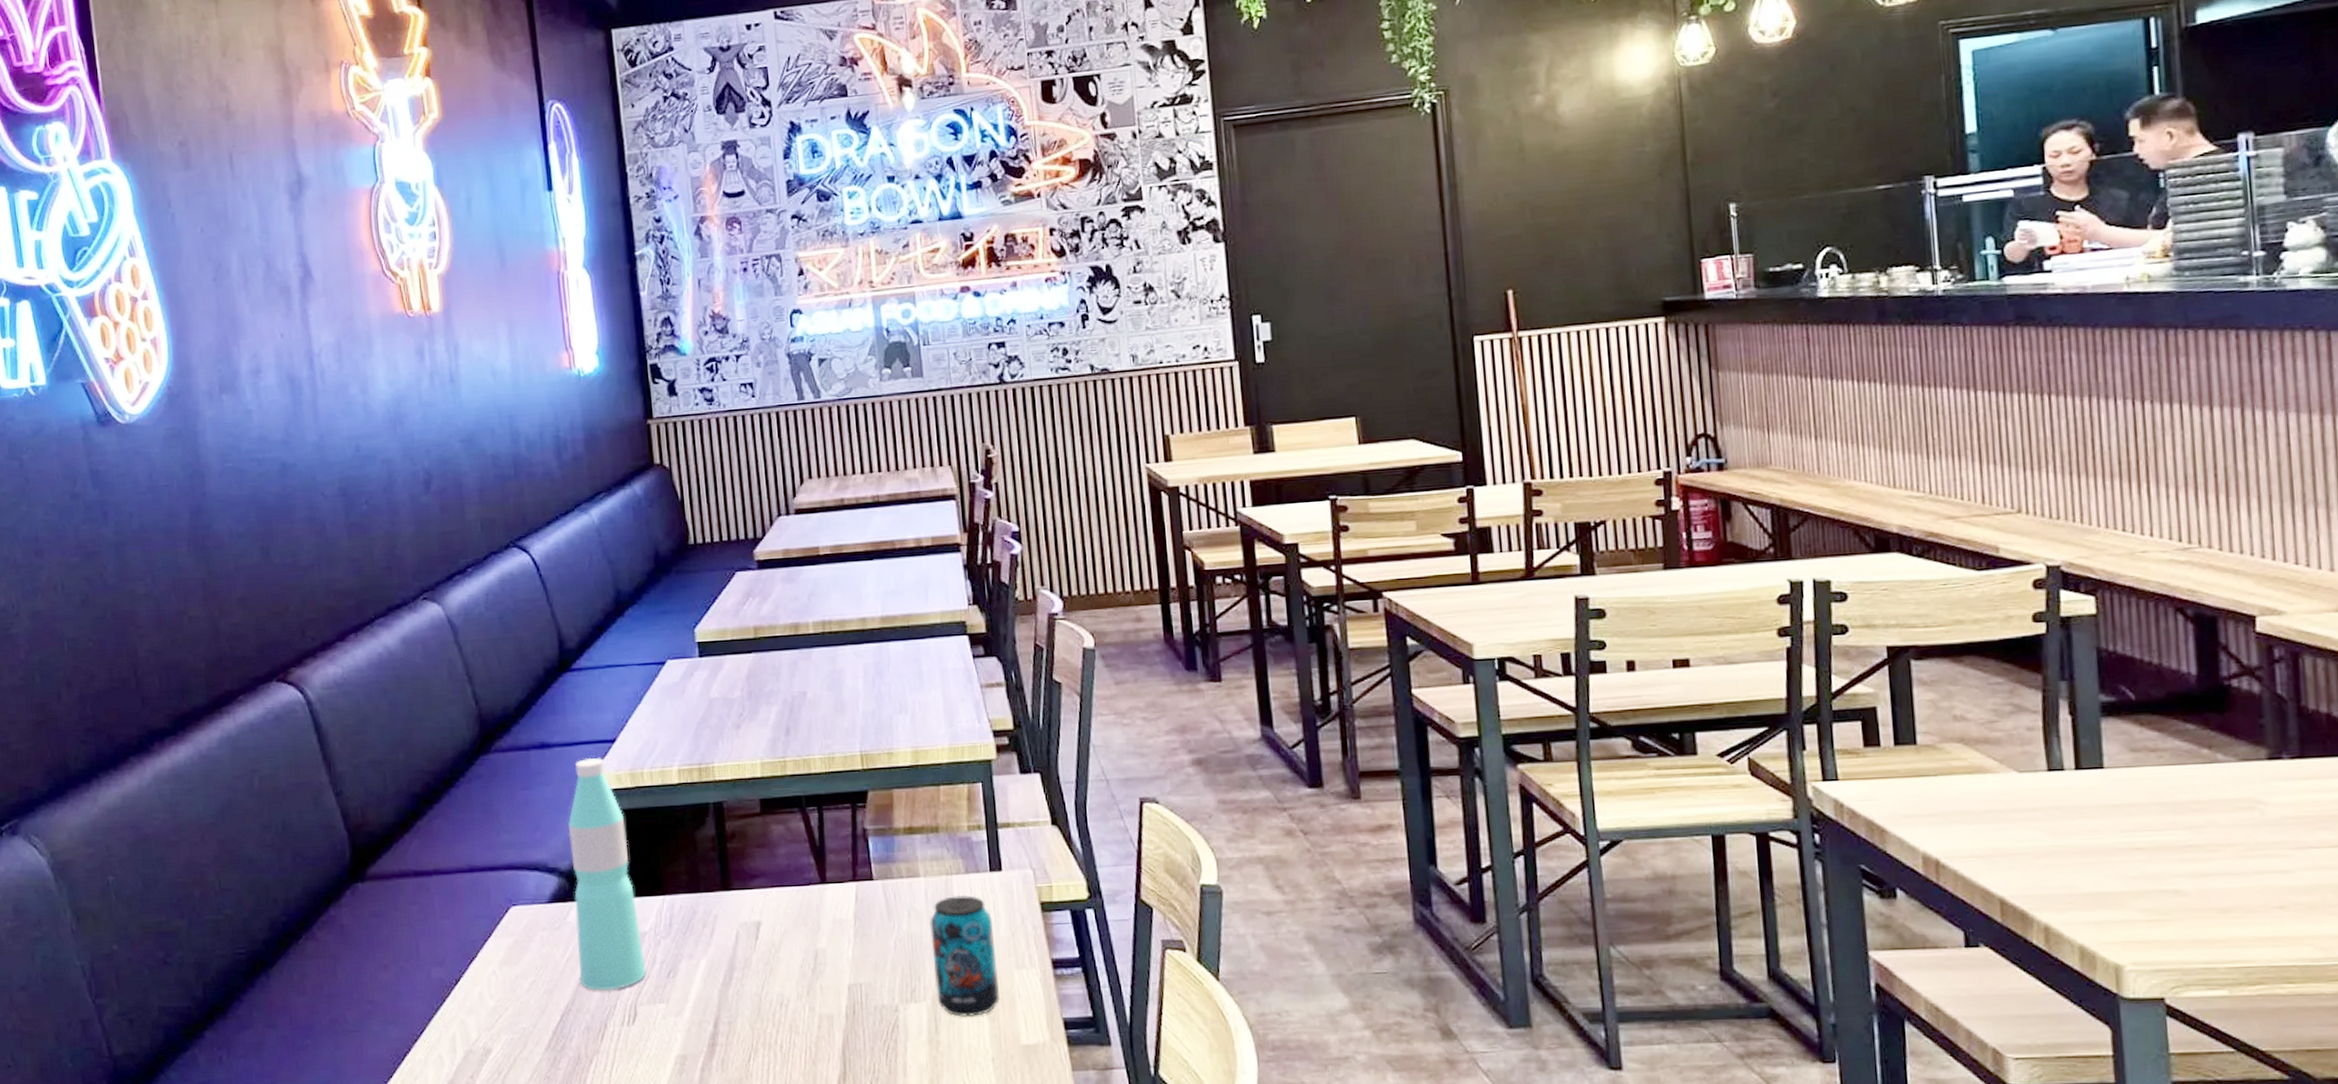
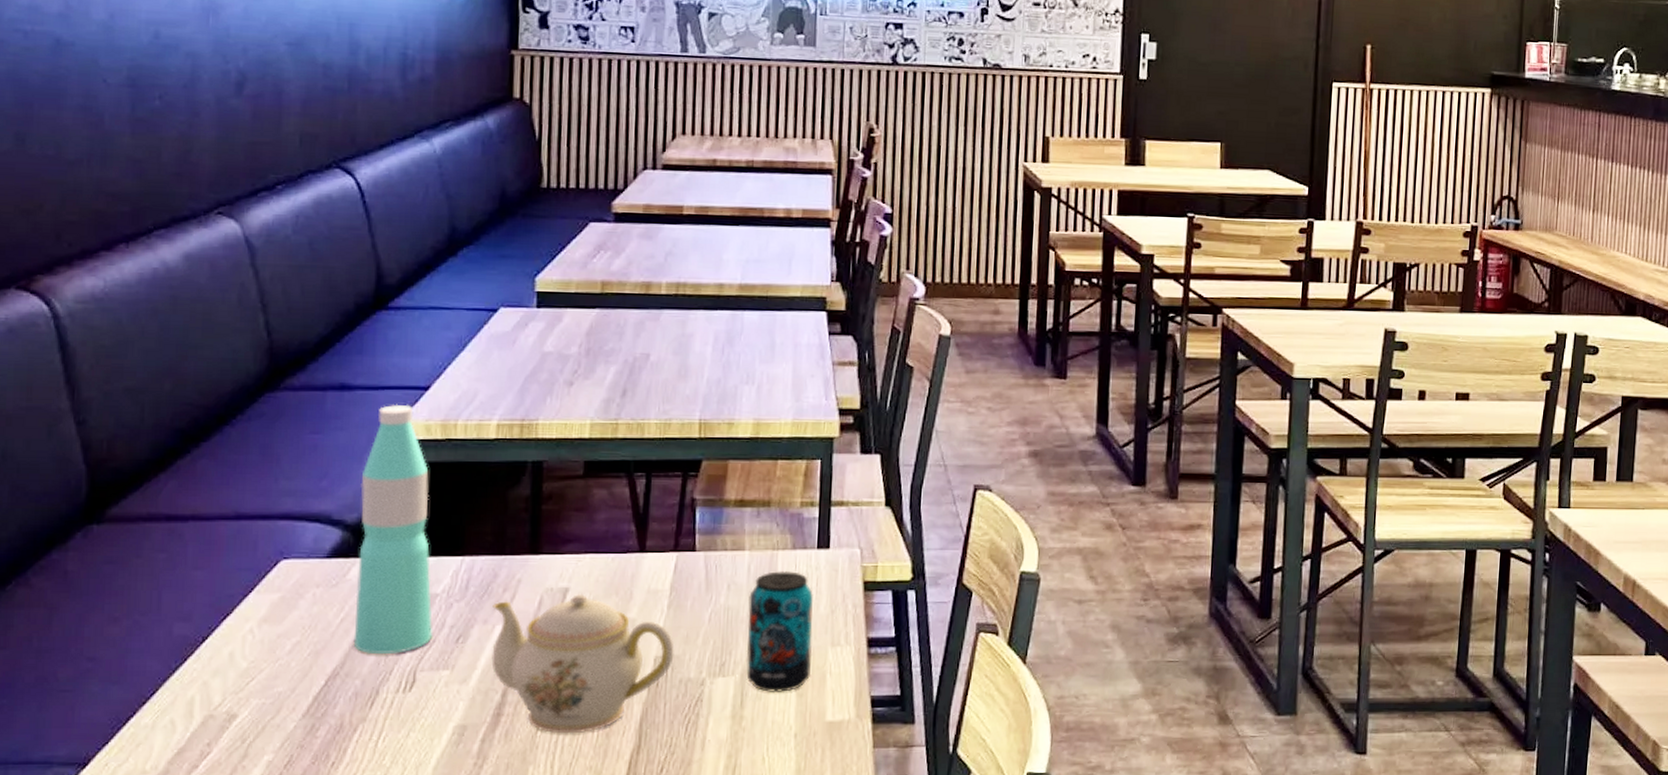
teapot: none [695,926,866,1062] -> present [491,593,674,734]

